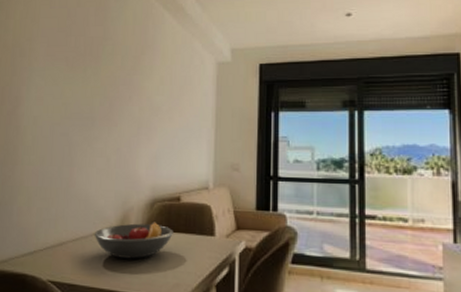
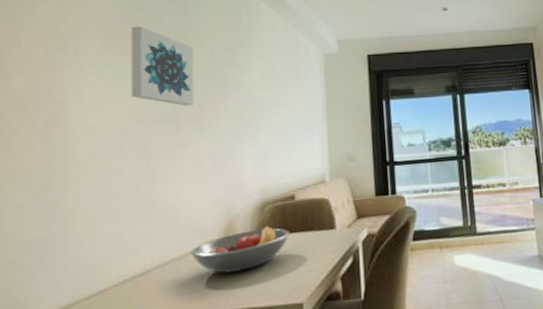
wall art: none [62,36,109,106] -> present [130,25,195,106]

